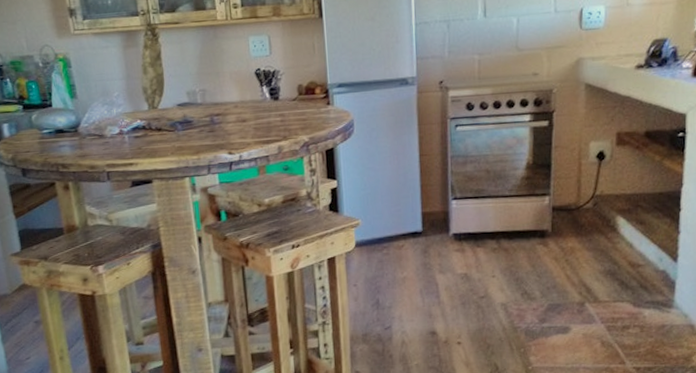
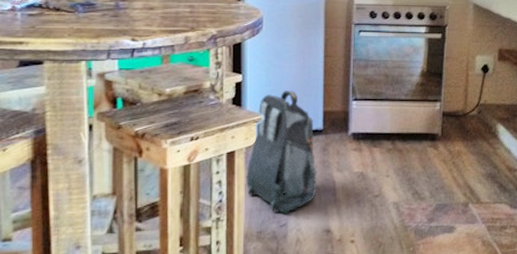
backpack: none [348,193,420,316] -> present [246,90,318,213]

